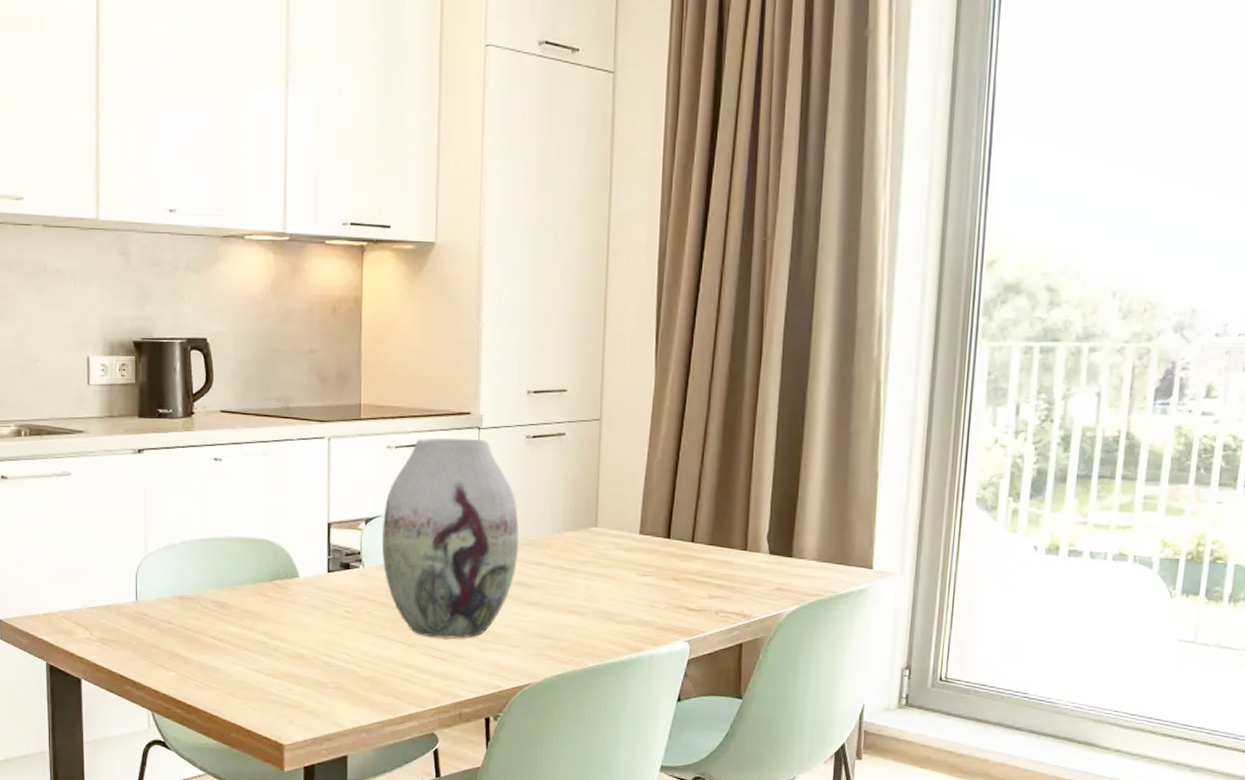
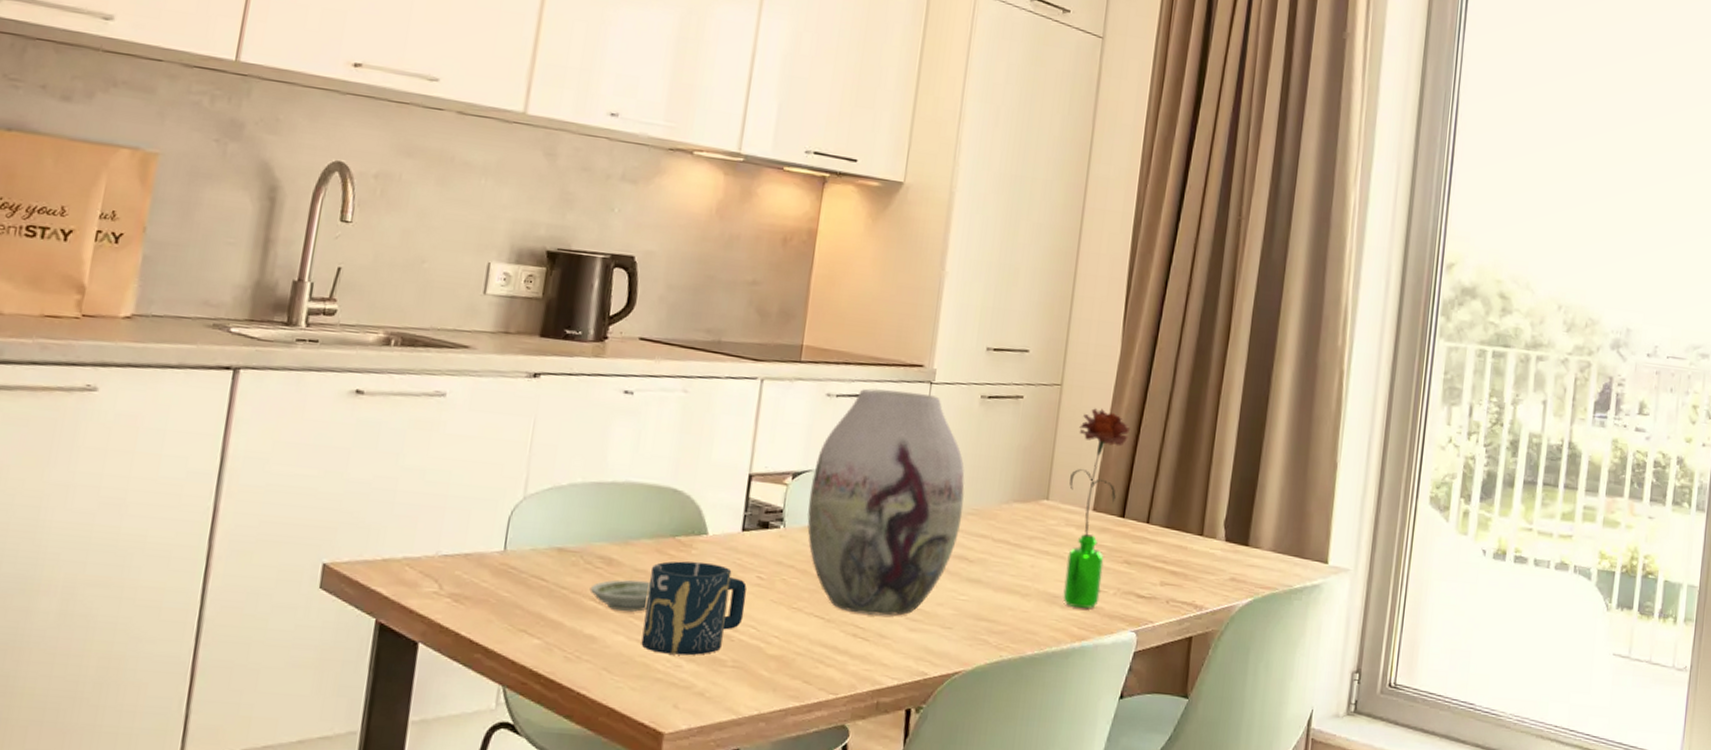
saucer: none [209,619,258,646] -> present [589,579,652,612]
cup: none [256,601,338,680] -> present [641,561,747,656]
flower: none [615,439,670,624] -> present [1063,408,1131,609]

